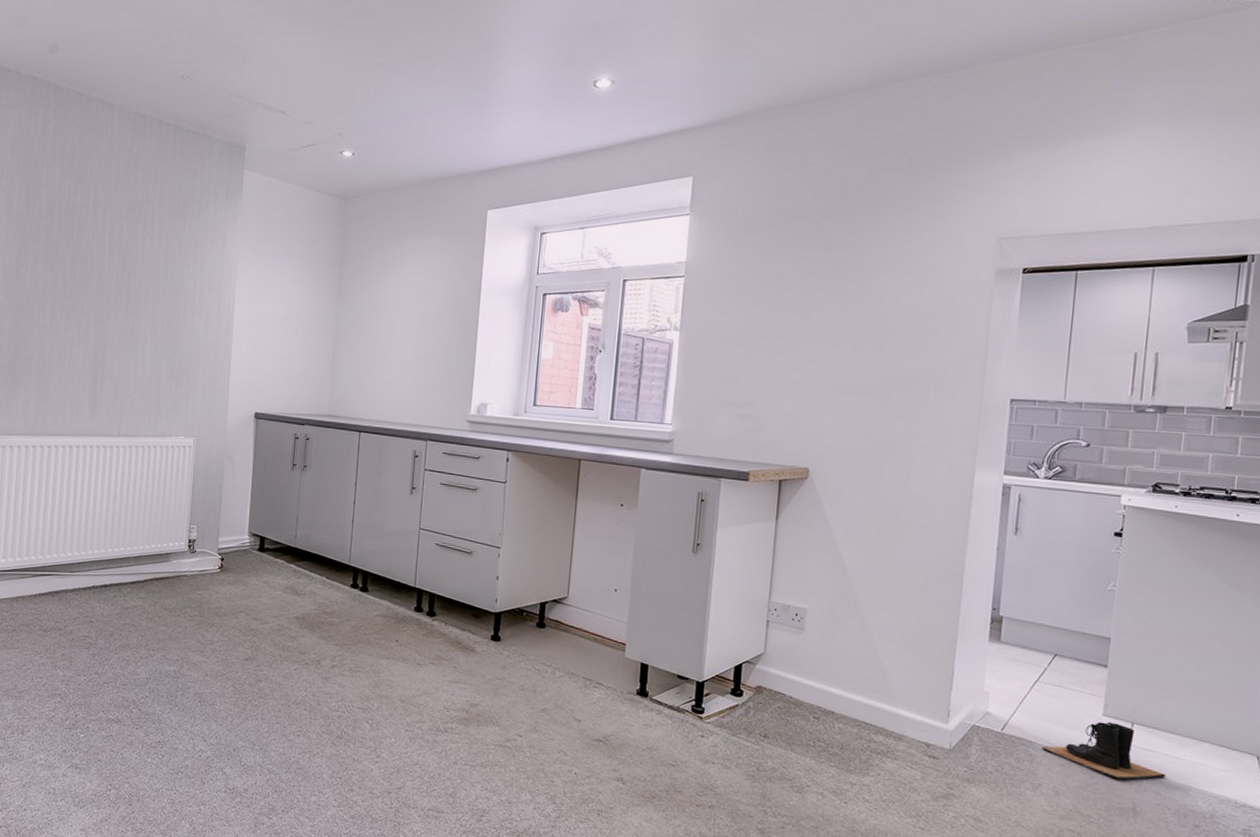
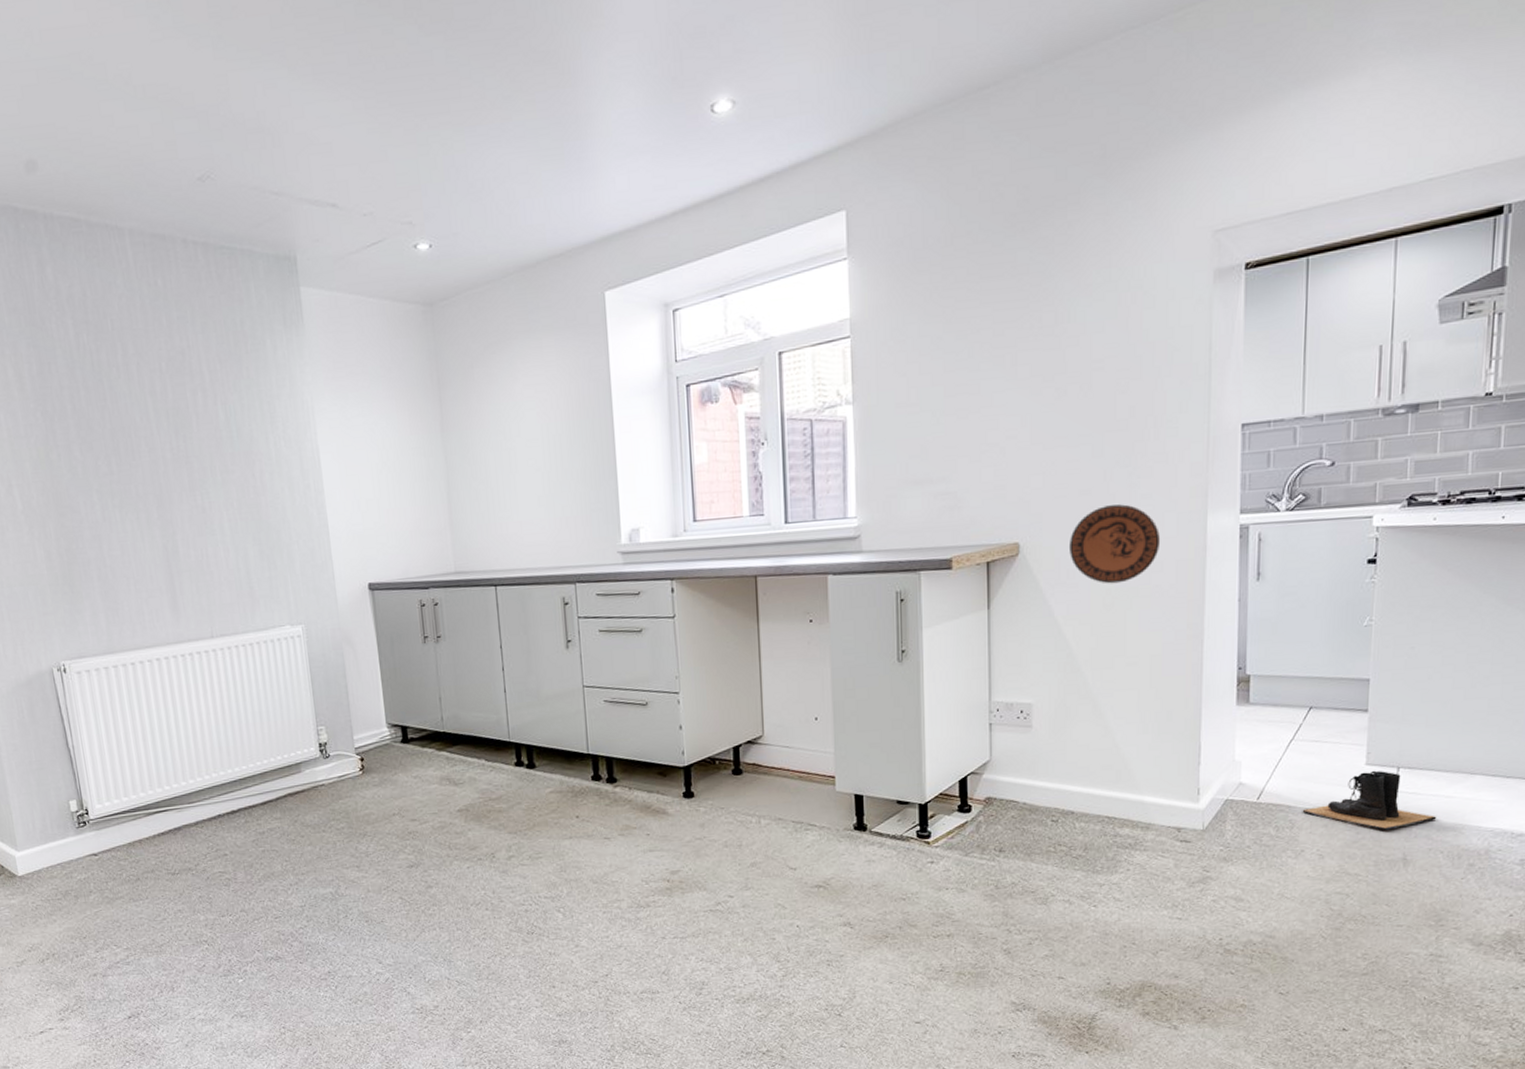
decorative plate: none [852,449,933,517] -> present [1070,504,1161,584]

